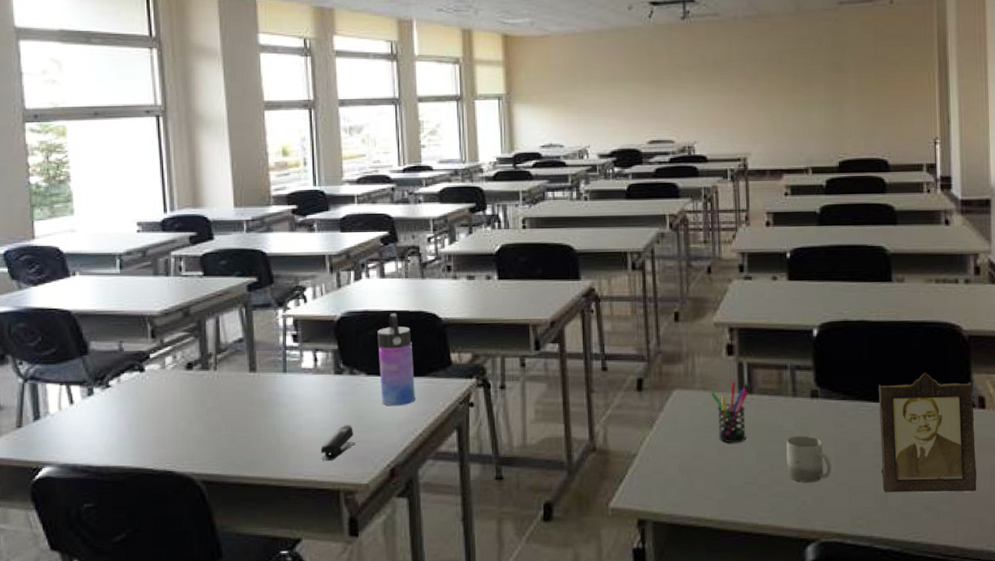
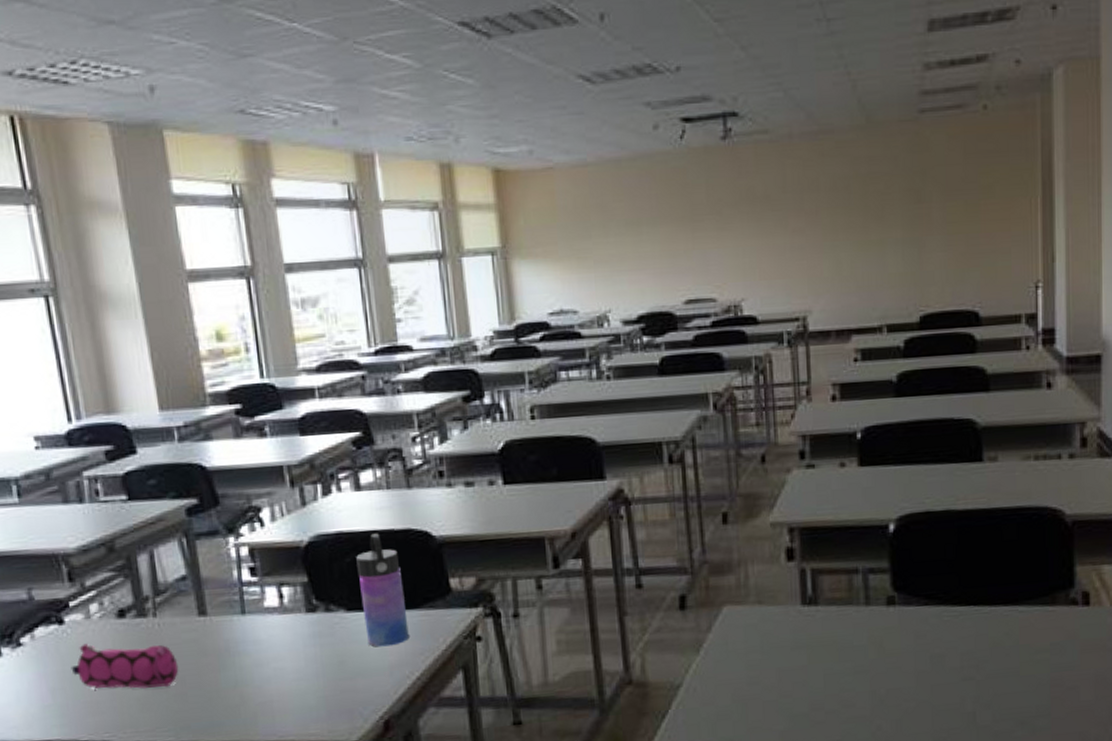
pencil case: none [146,389,230,429] -> present [70,643,179,689]
stapler: present [320,424,355,461] -> none [295,671,338,717]
pen holder: present [710,382,748,443] -> none [767,592,813,665]
cup: present [786,435,832,483] -> none [858,649,911,705]
photo frame: present [878,372,977,493] -> none [965,567,1078,710]

